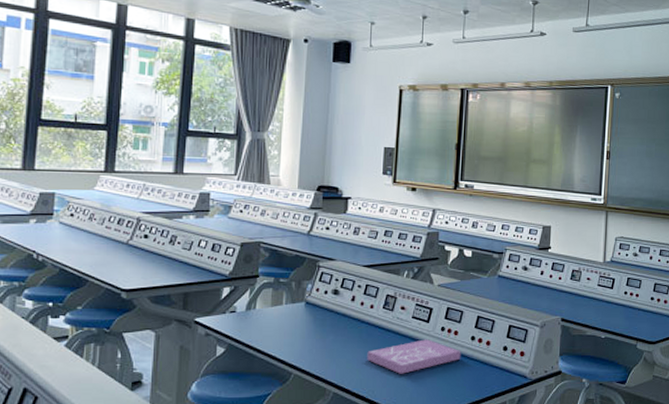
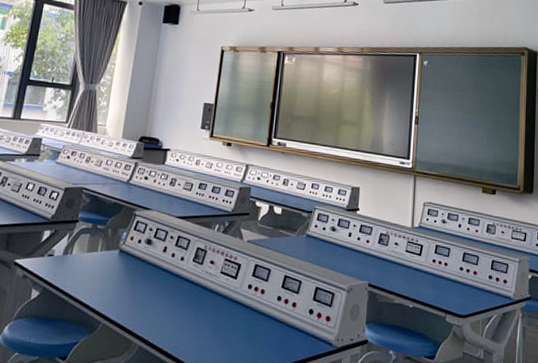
book: present [367,339,461,374] -> none [174,296,267,332]

